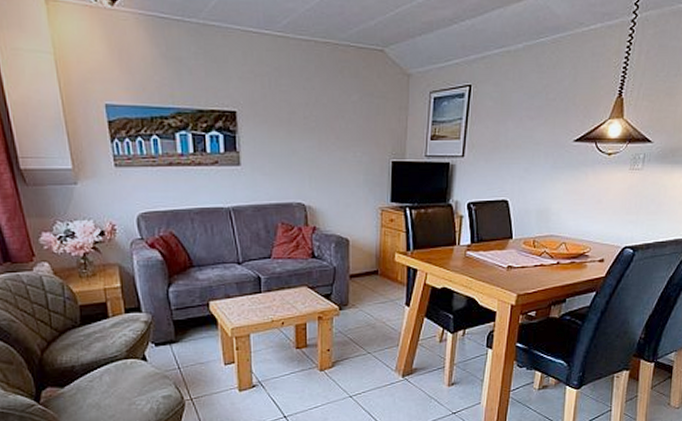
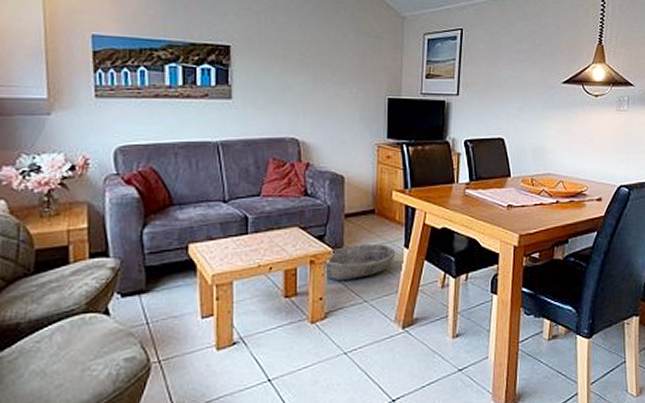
basket: none [333,302,398,335] -> present [327,244,396,281]

